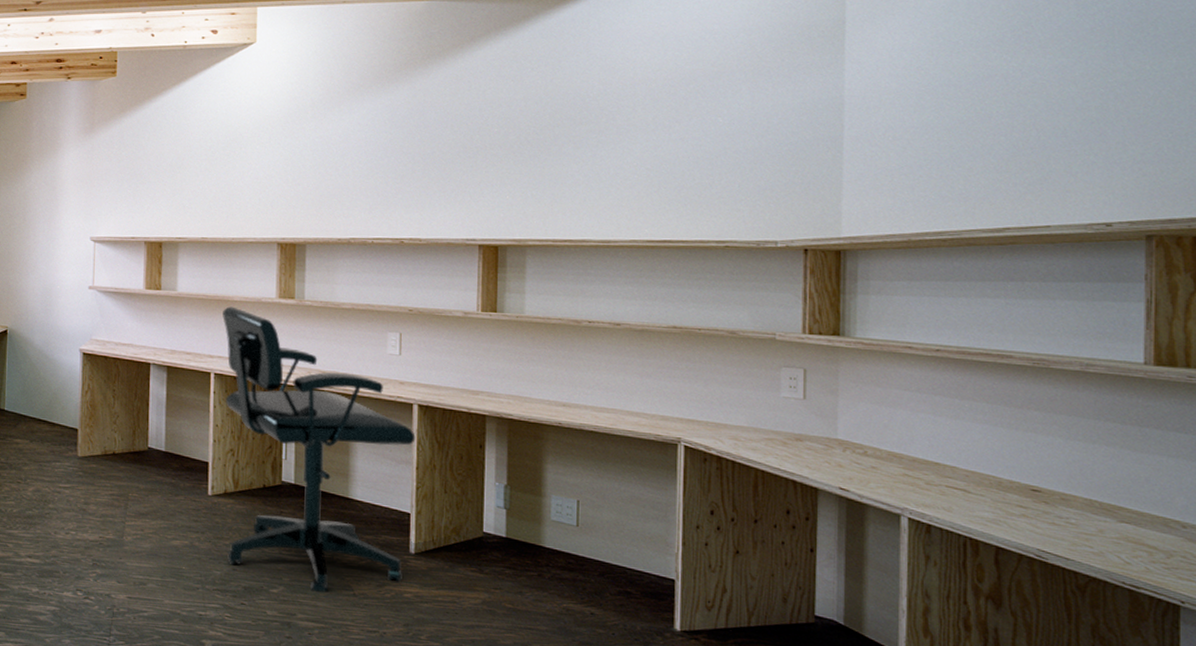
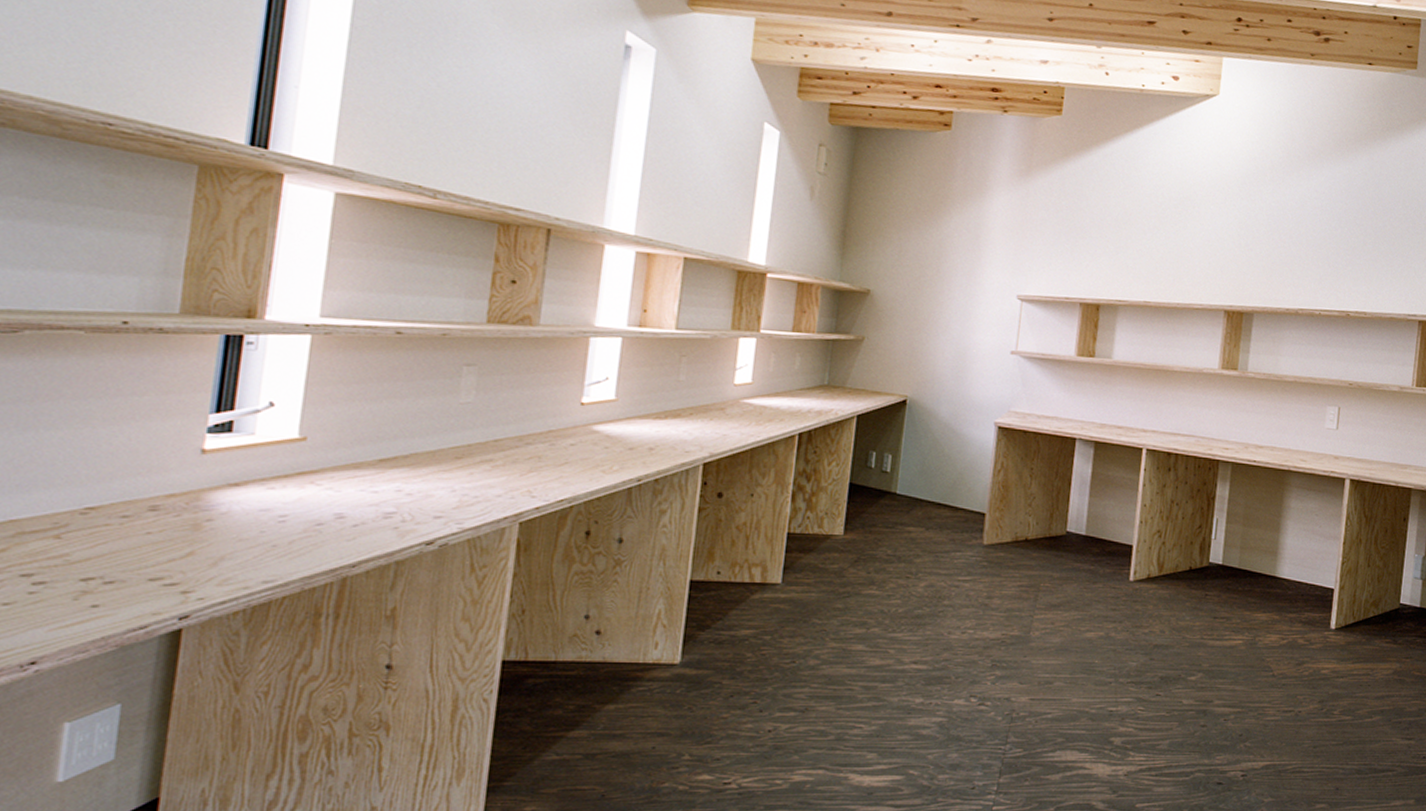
office chair: present [222,306,416,593] -> none [1145,377,1345,677]

